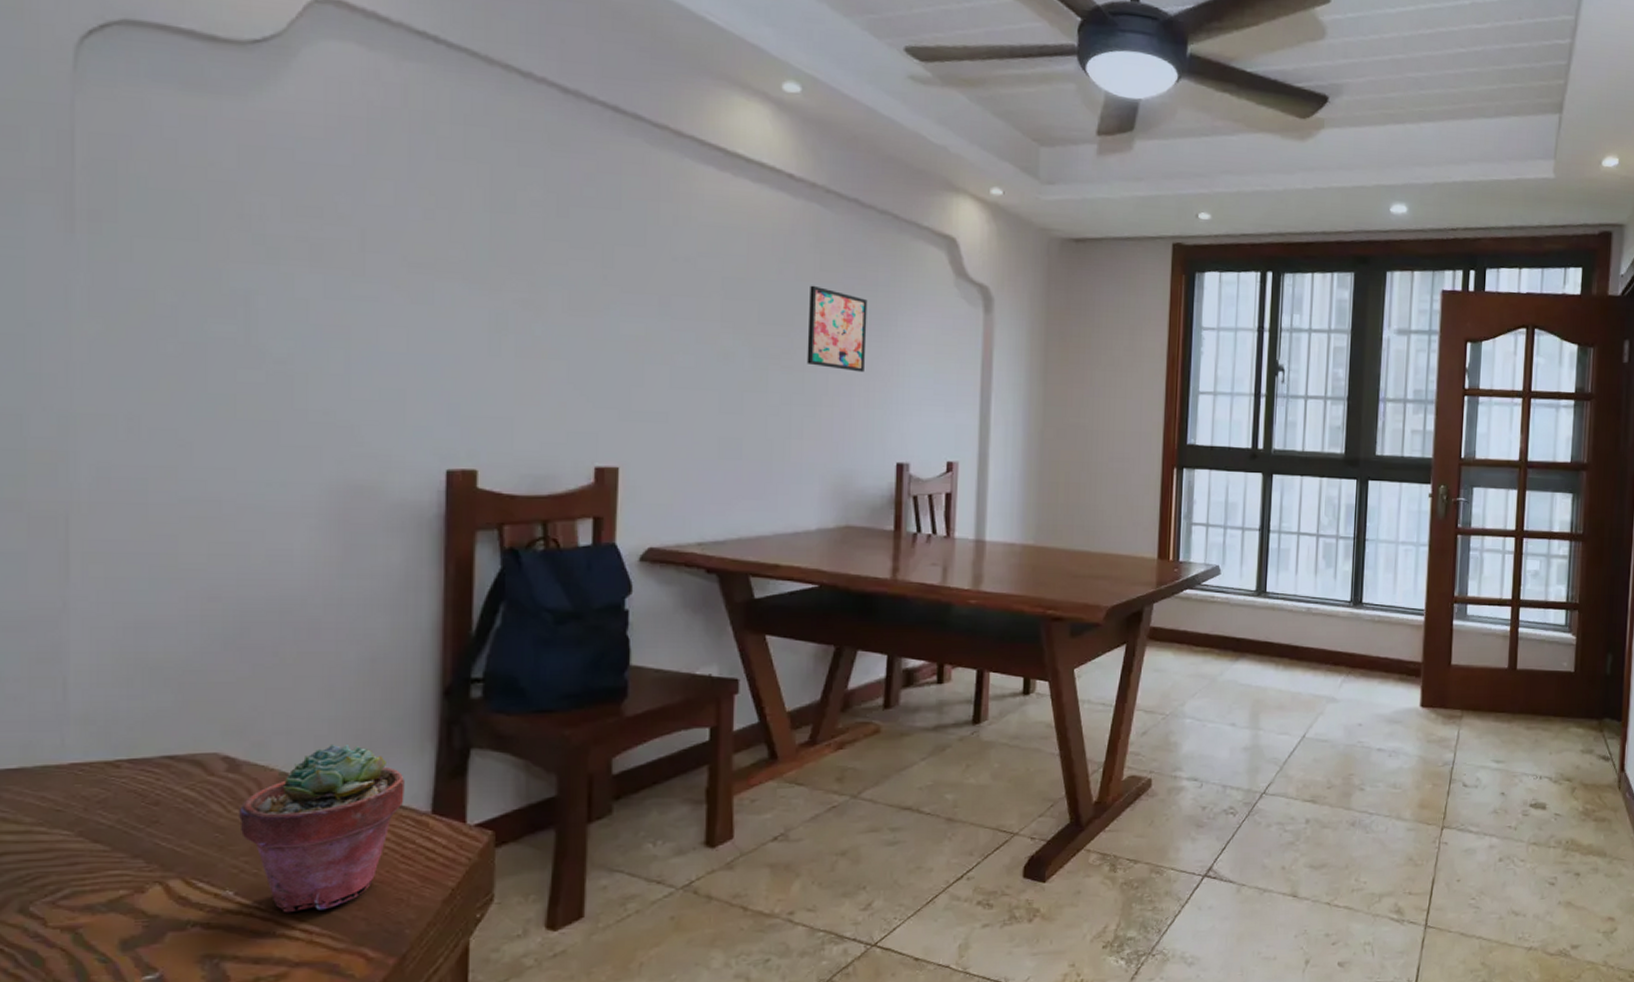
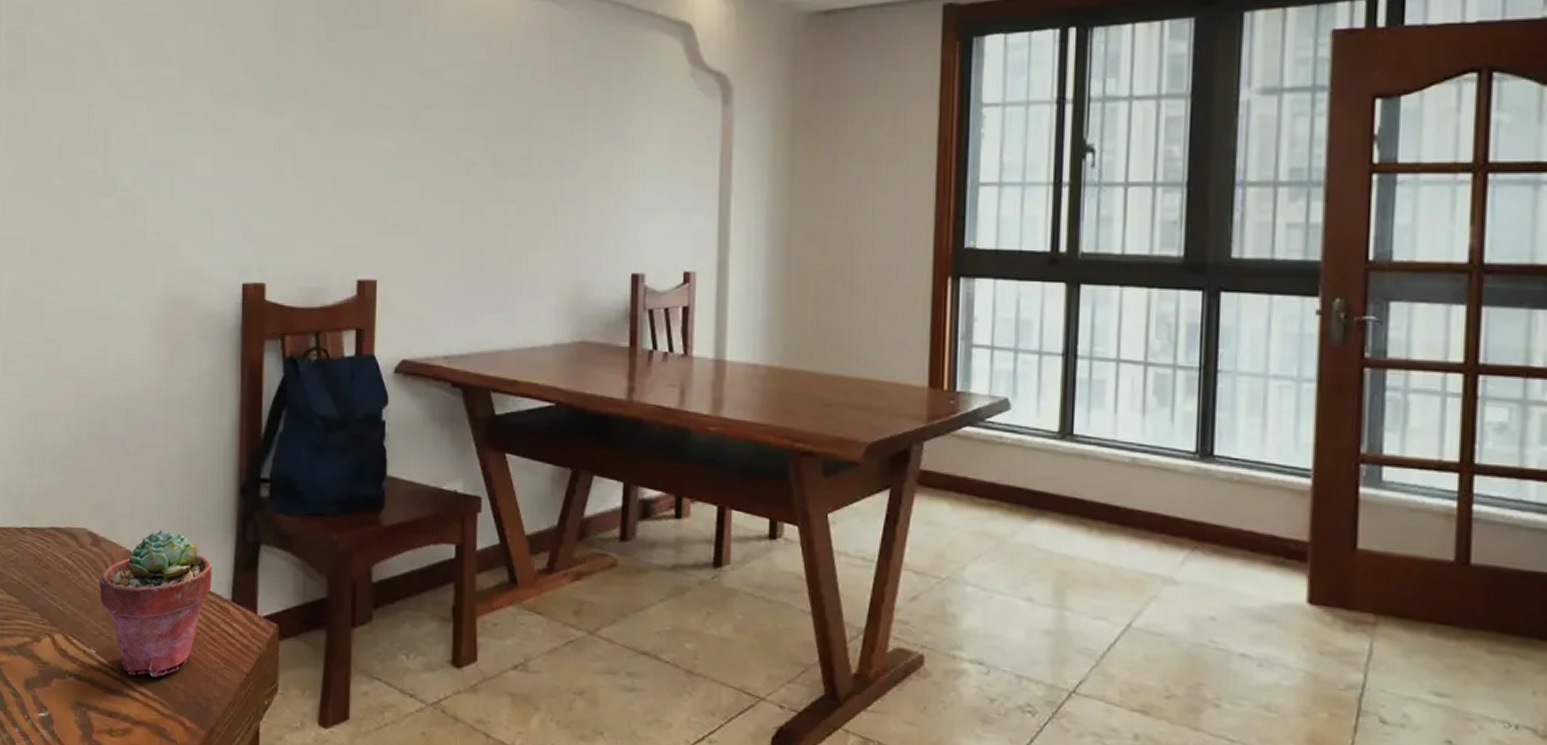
wall art: present [807,285,868,373] -> none [543,88,601,177]

